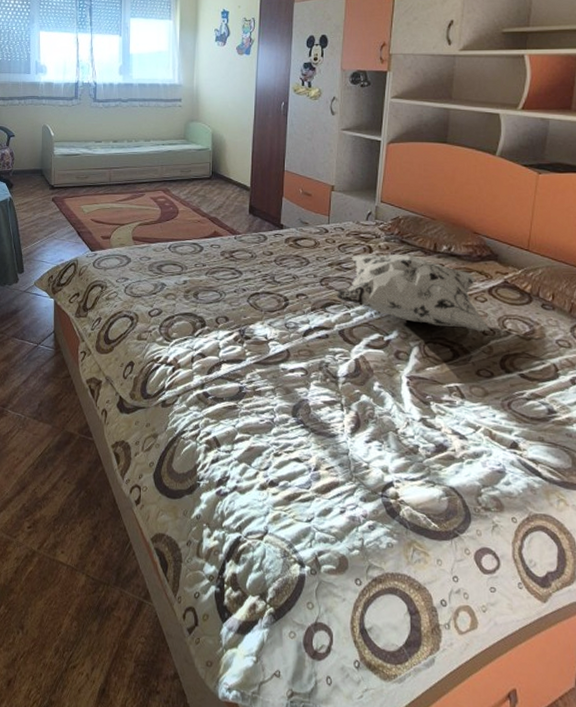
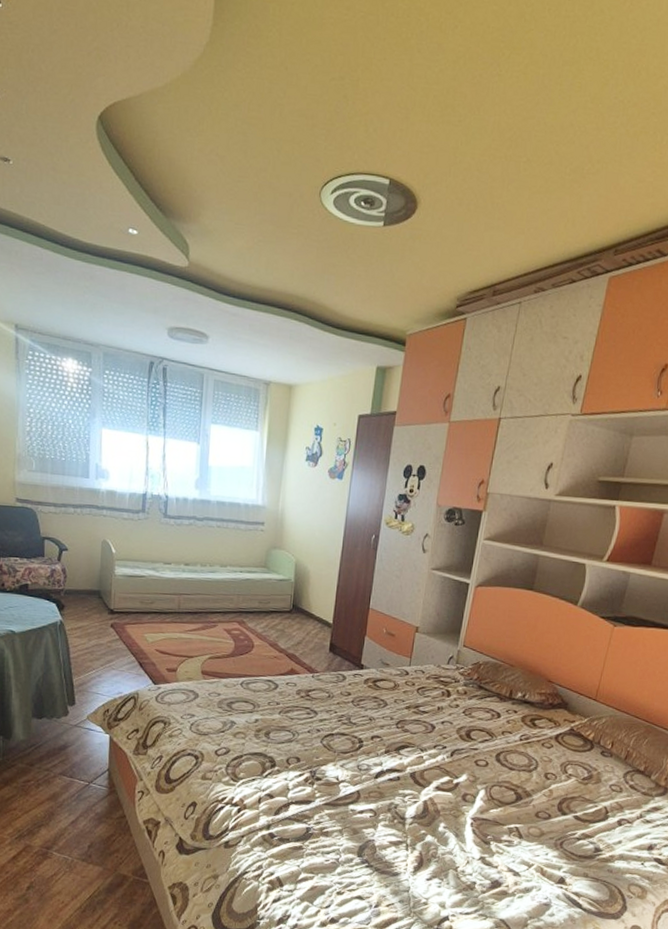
decorative pillow: present [337,254,490,332] -> none [411,698,553,776]

